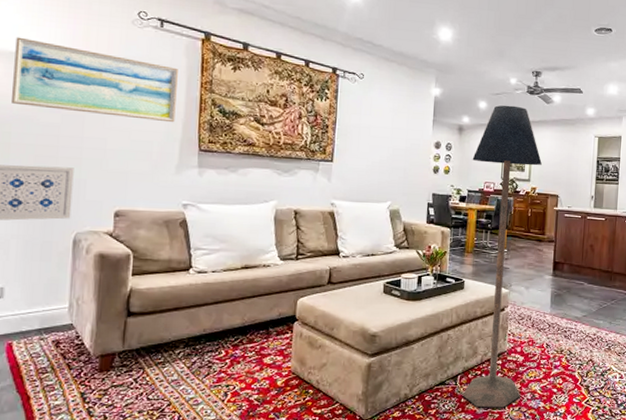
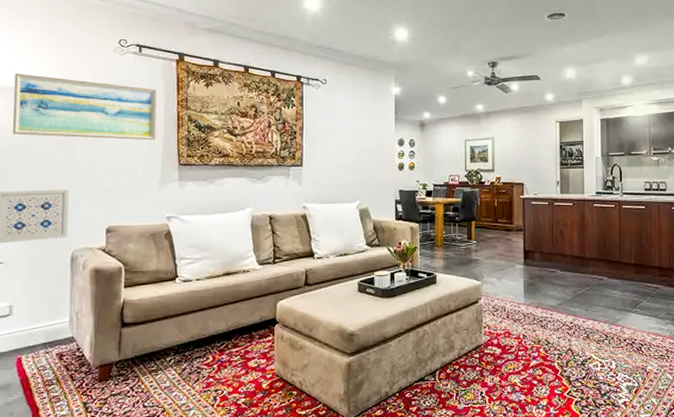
floor lamp: present [462,105,542,408] -> none [435,98,504,403]

